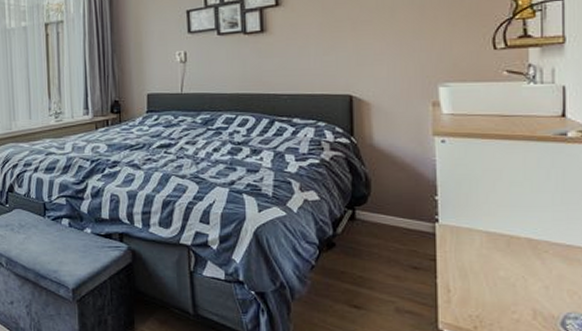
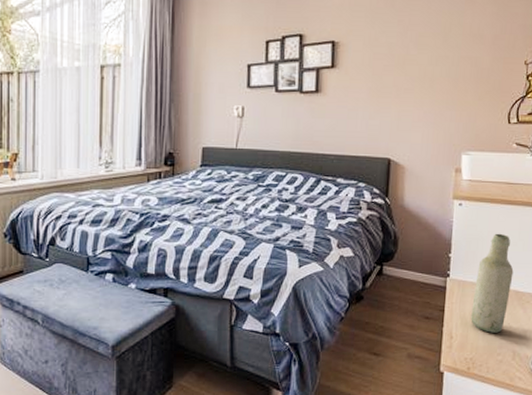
bottle: none [471,172,522,287] -> present [470,233,514,333]

